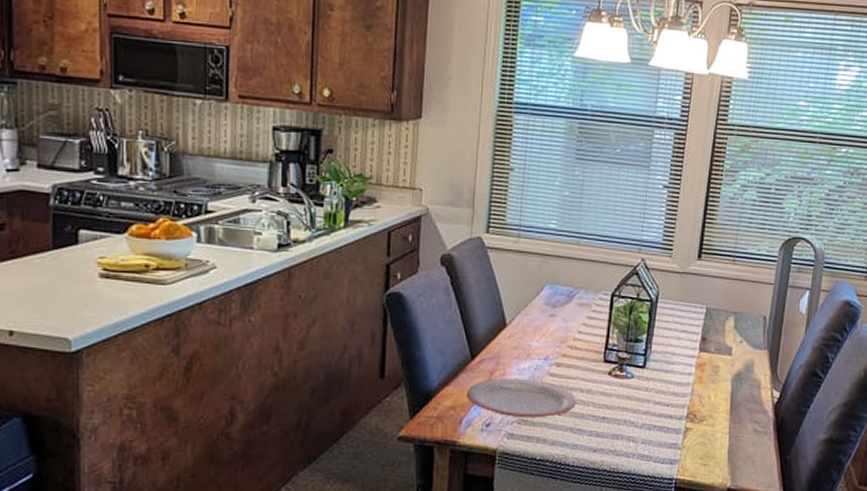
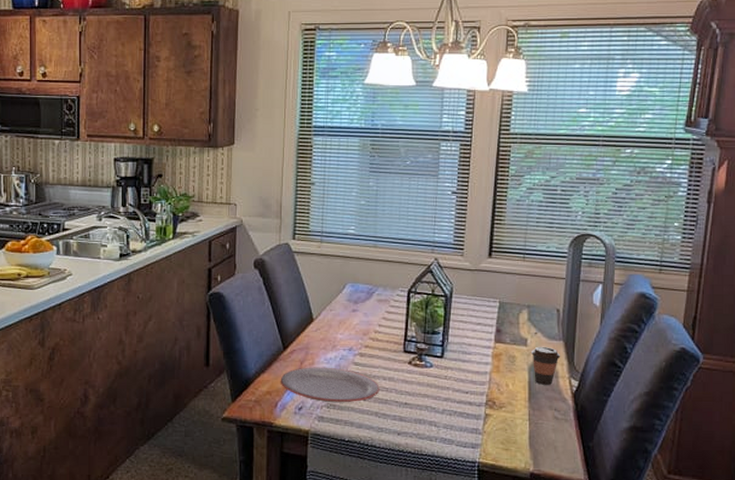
coffee cup: none [734,355,765,396] -> present [530,346,561,385]

